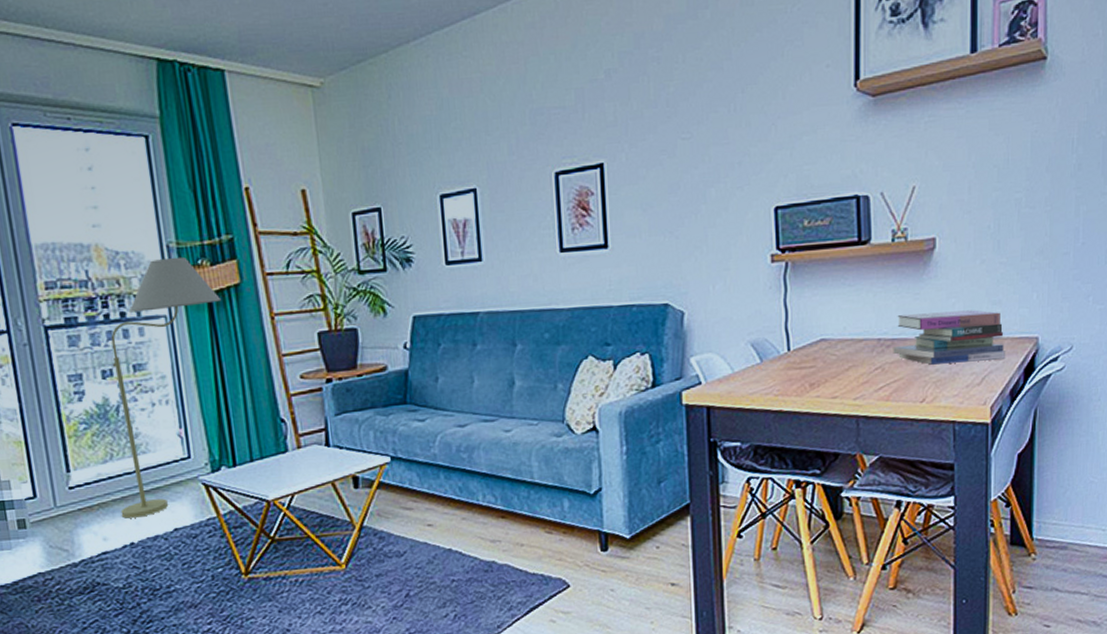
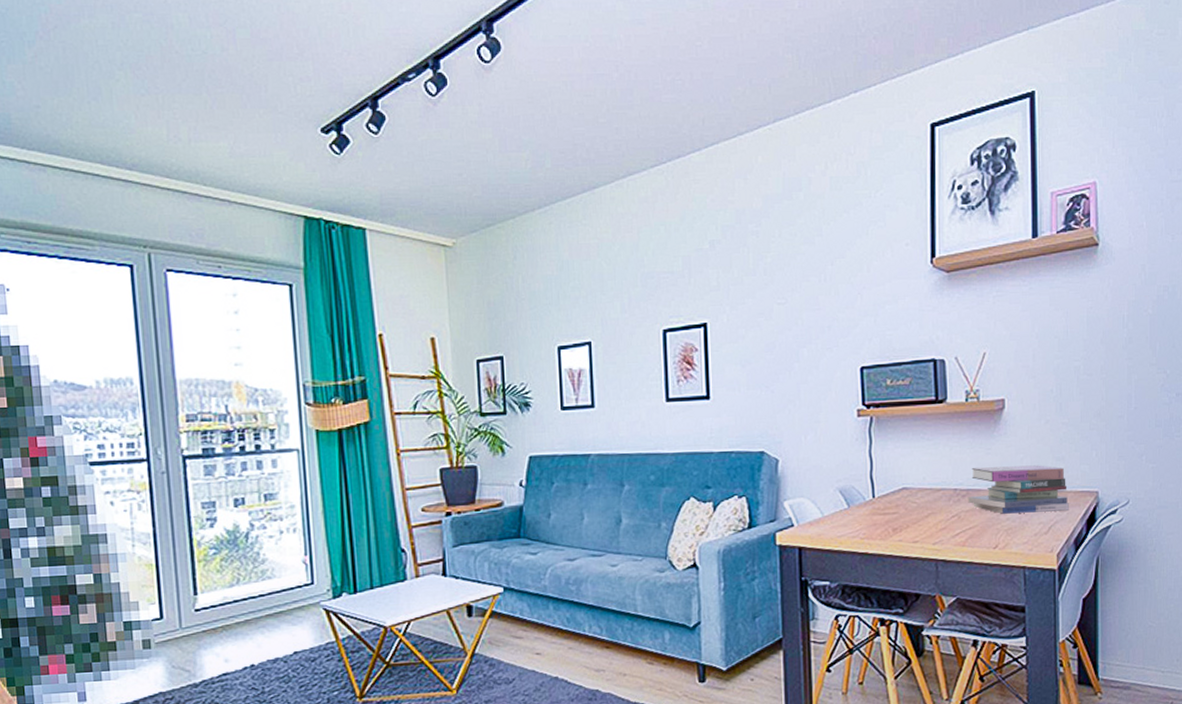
floor lamp: present [111,256,222,519] -> none [243,395,352,641]

